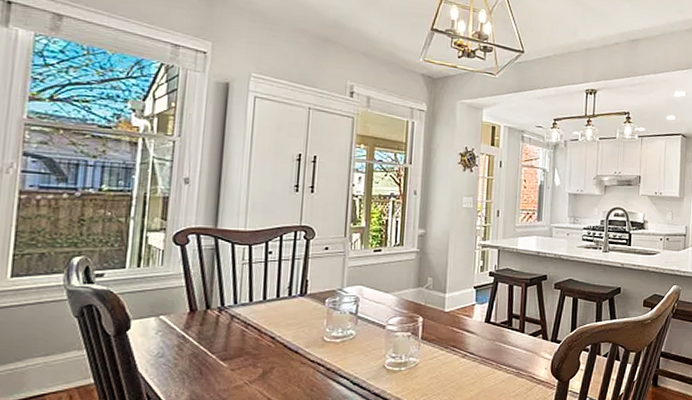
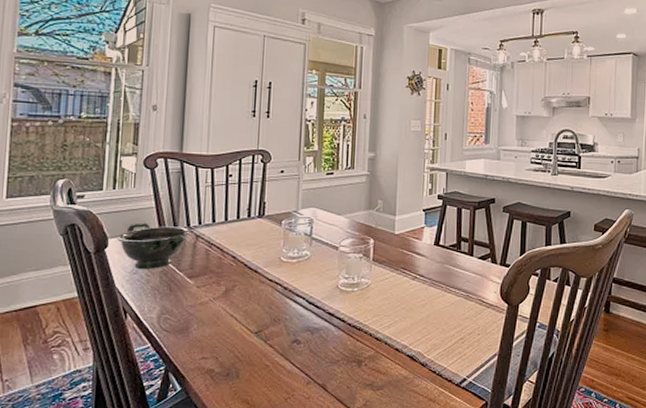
bowl: none [141,303,226,352] -> present [117,223,191,269]

